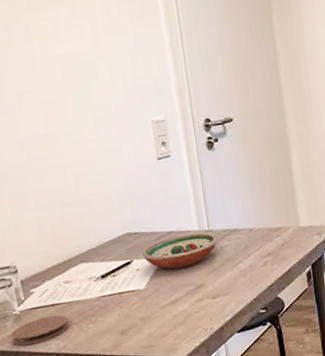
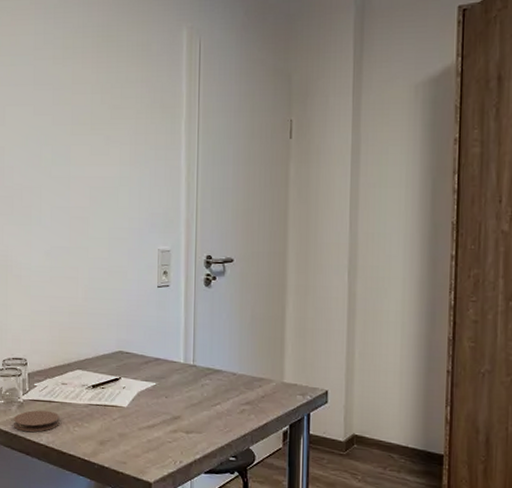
decorative bowl: present [141,233,218,269] -> none [129,364,200,396]

